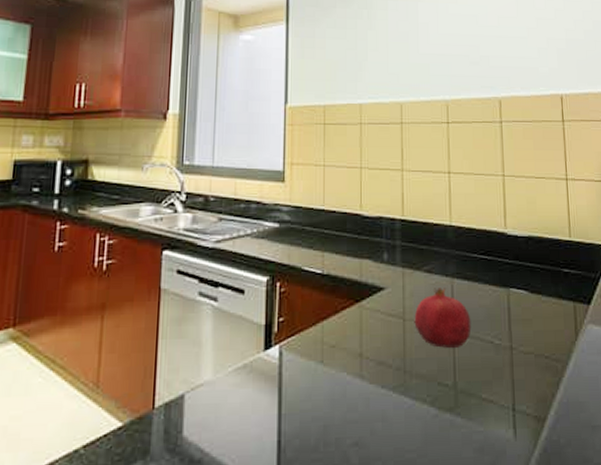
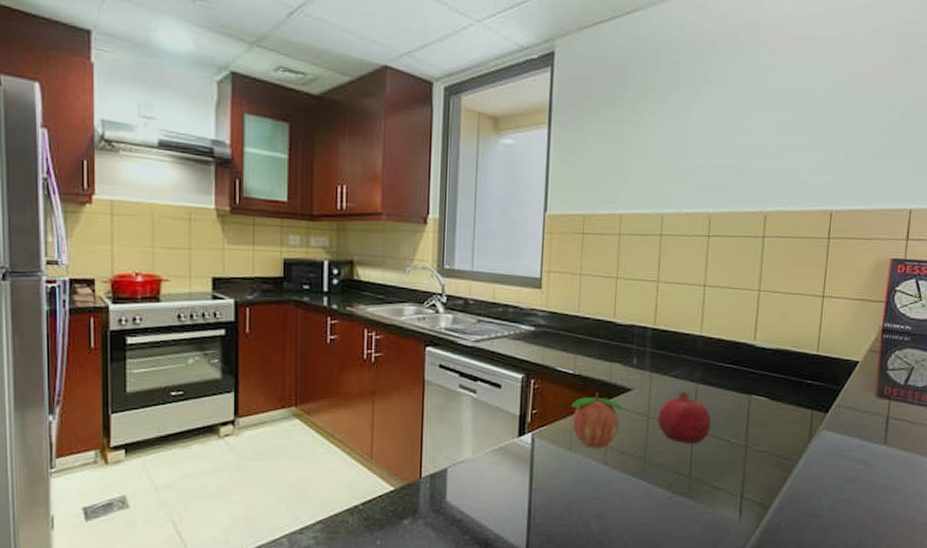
fruit: none [321,294,376,360] -> present [571,392,623,449]

